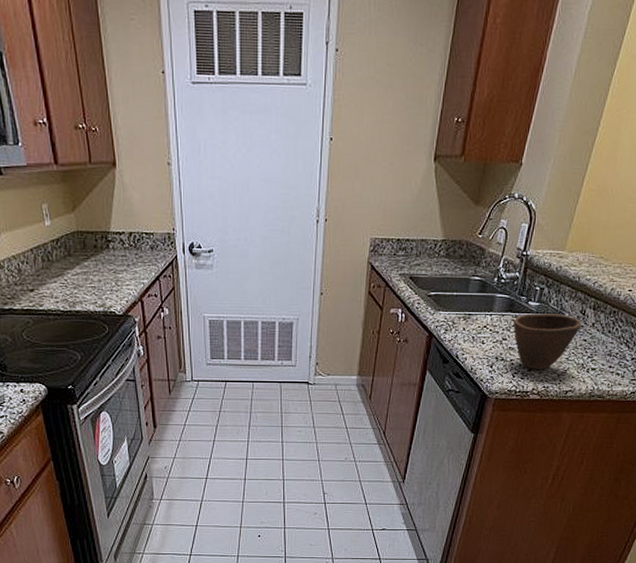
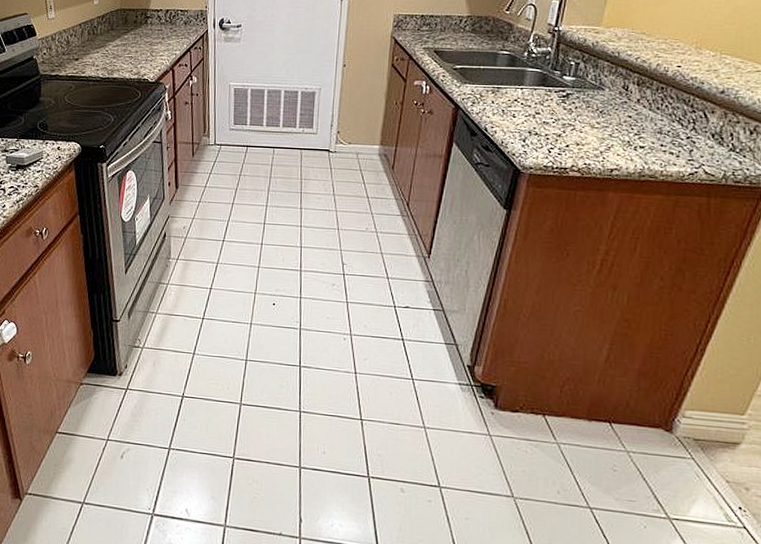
bowl: present [513,313,582,370] -> none [547,88,625,146]

